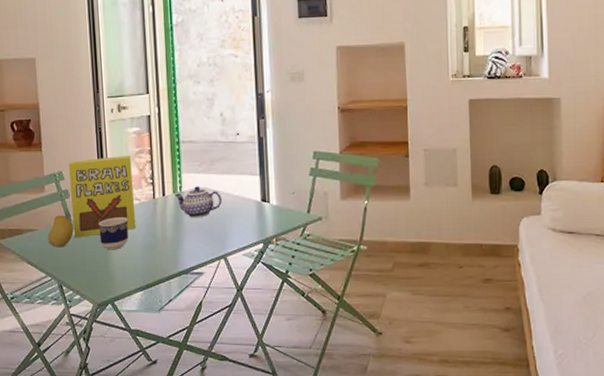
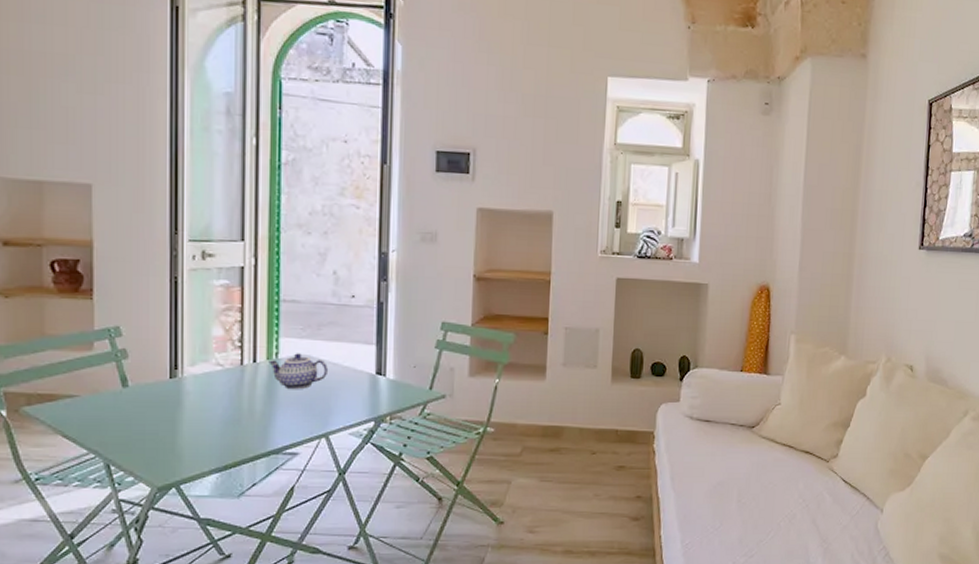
fruit: present [47,215,74,248] -> none [93,379,130,419]
cereal box: present [68,155,136,238] -> none [129,311,216,408]
cup: present [98,217,128,250] -> none [164,385,206,424]

